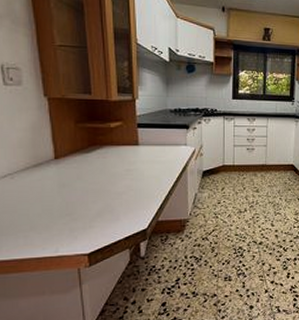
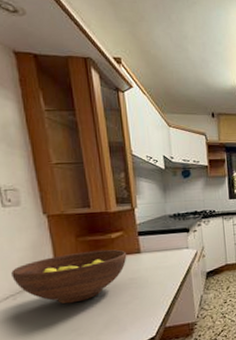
fruit bowl: none [10,138,125,188] -> present [11,249,127,304]

